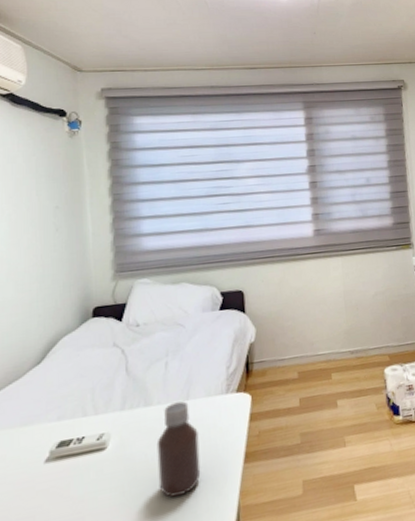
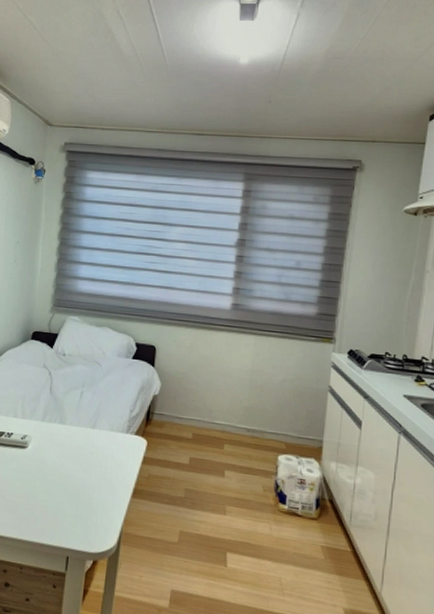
bottle: present [156,401,201,498] -> none [61,427,98,505]

